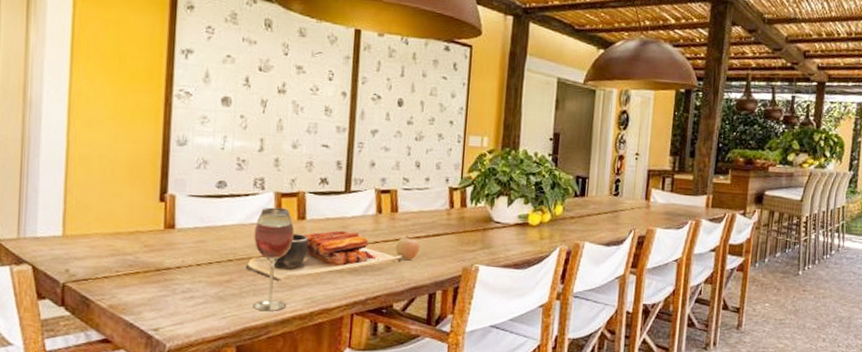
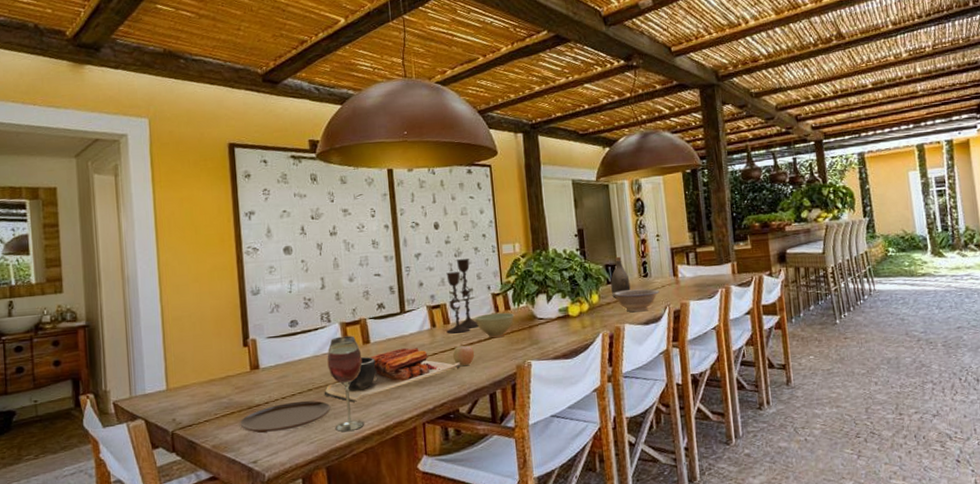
plate: none [143,270,251,301] -> present [239,400,331,434]
candlestick: none [393,144,432,224] -> present [446,259,478,334]
bowl: none [425,208,470,236] -> present [474,312,515,339]
bowl: none [576,206,628,232] -> present [611,288,660,312]
water jug: none [577,169,599,213] -> present [611,256,631,299]

